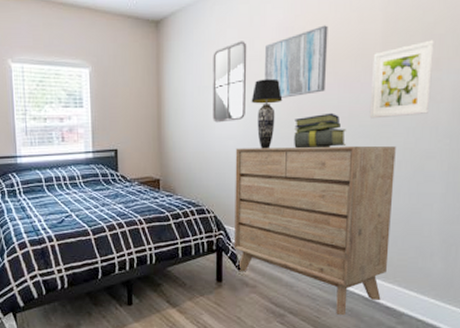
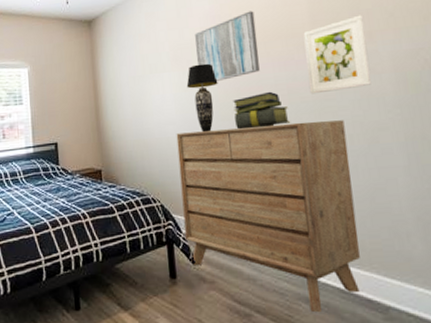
home mirror: present [213,41,247,123] -> none [144,31,182,110]

